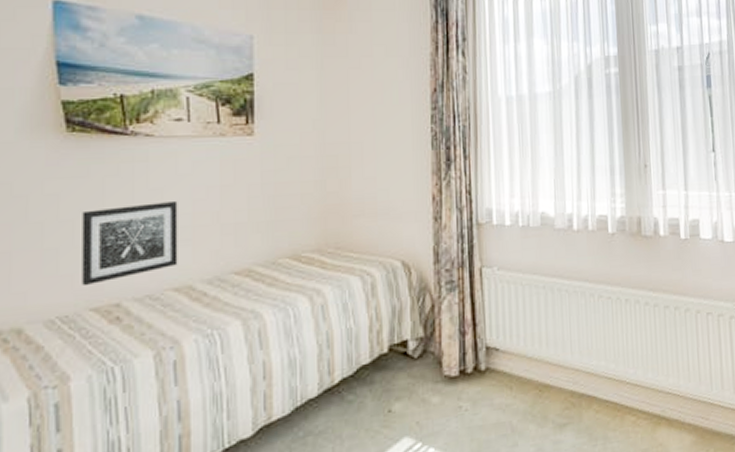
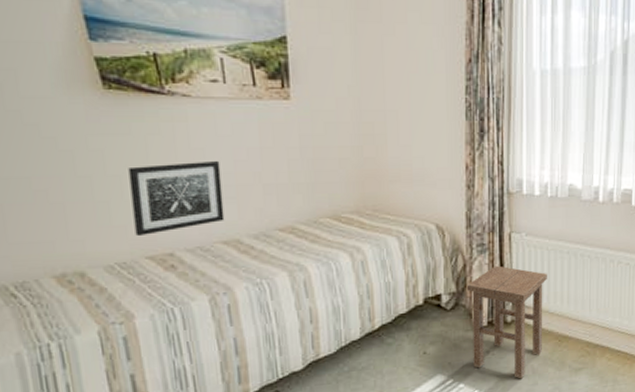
stool: none [435,305,523,440] -> present [466,265,547,379]

